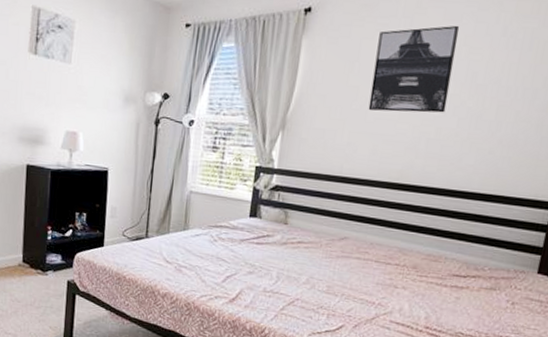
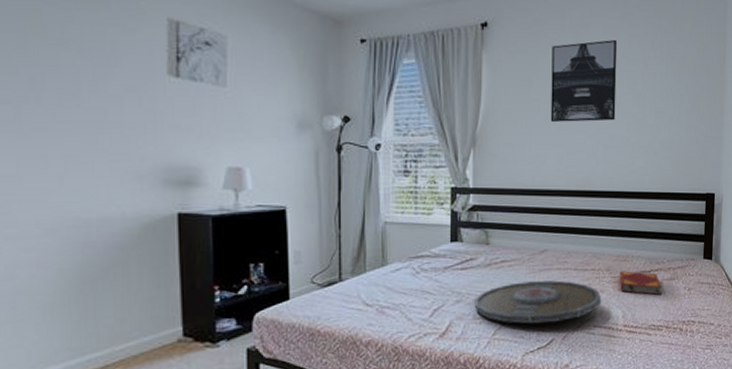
serving tray: none [266,264,403,310] -> present [474,280,602,324]
hardback book: none [426,271,479,304] -> present [619,271,663,296]

